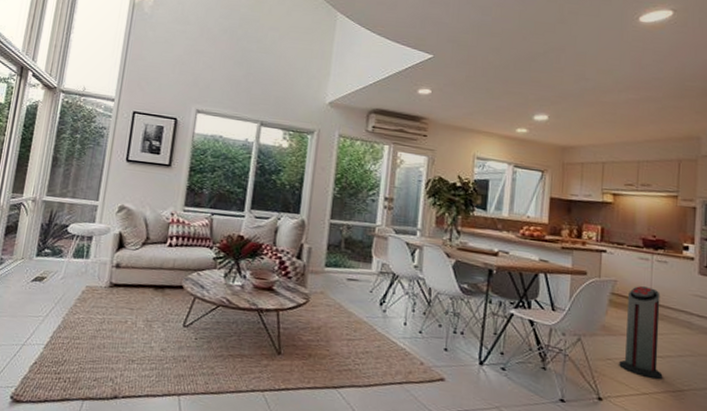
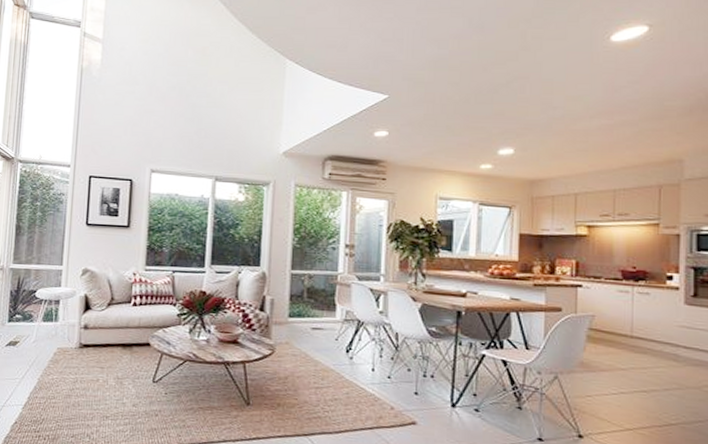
air purifier: present [619,286,663,380] -> none [600,320,648,415]

